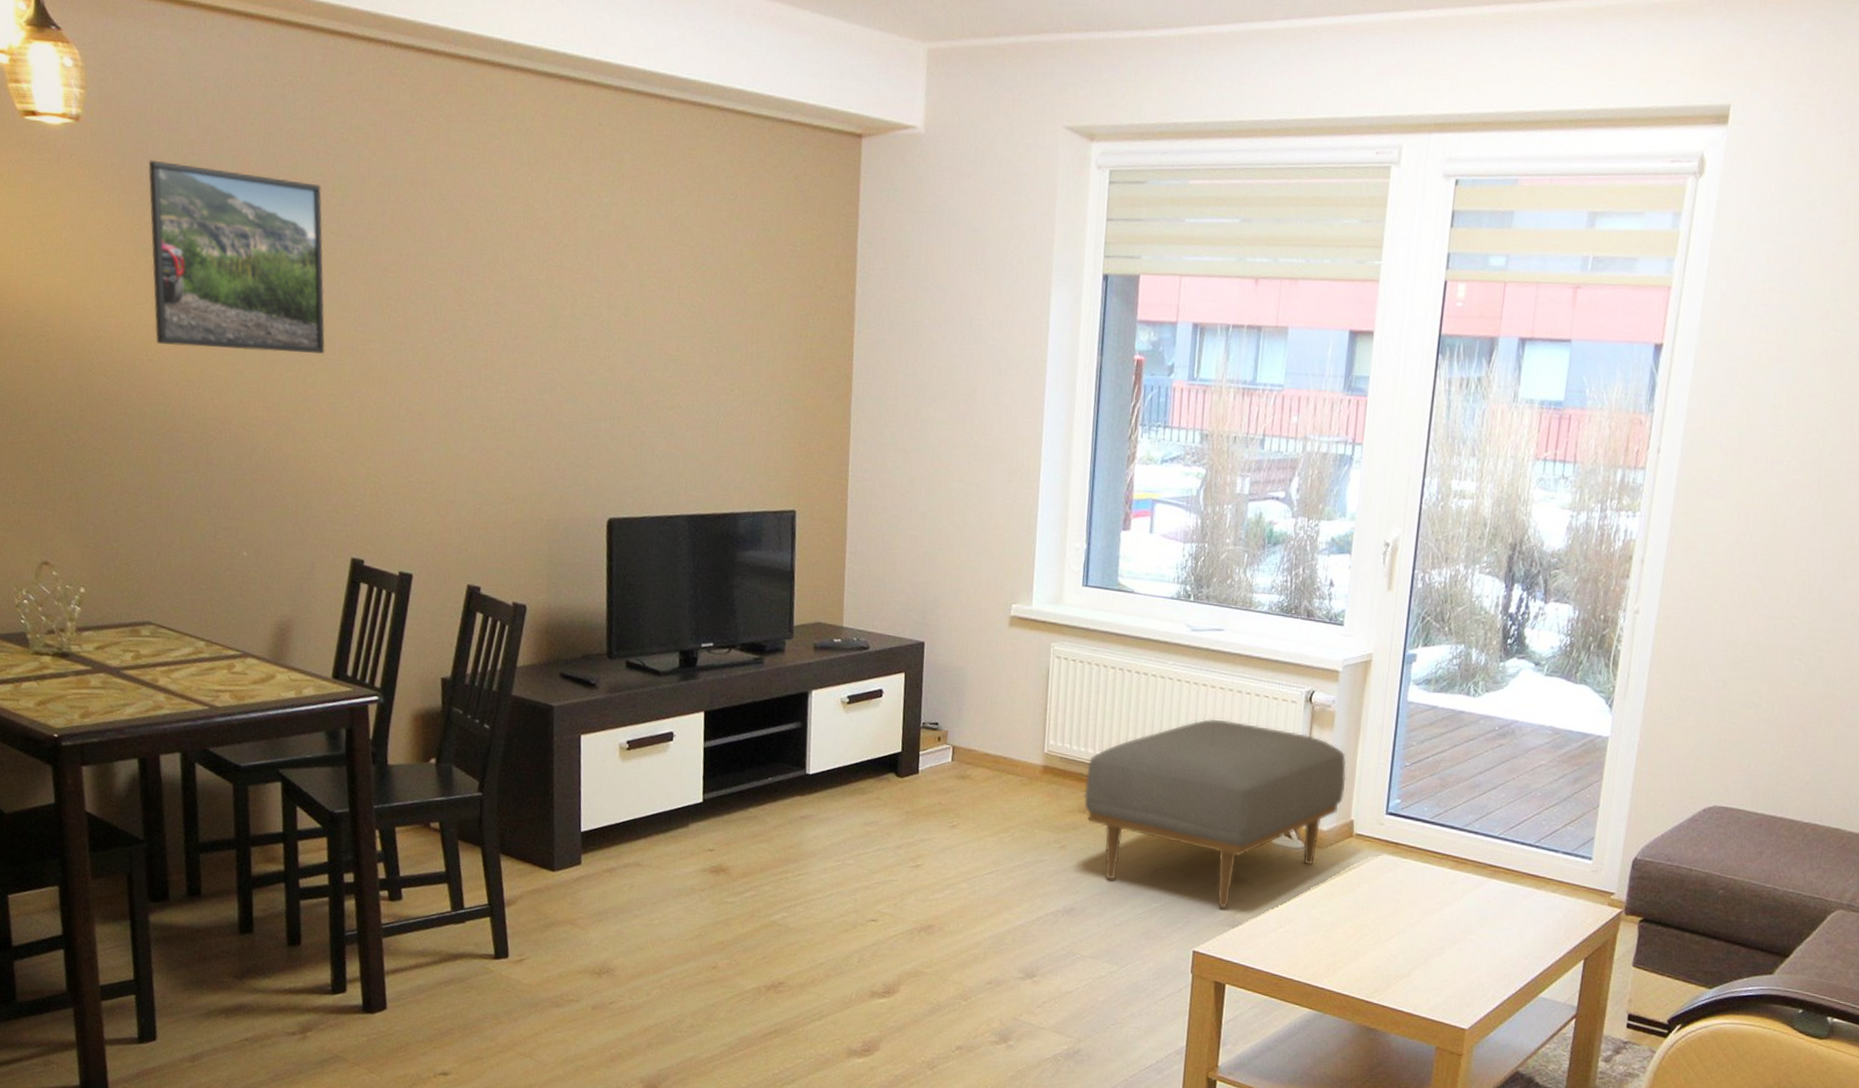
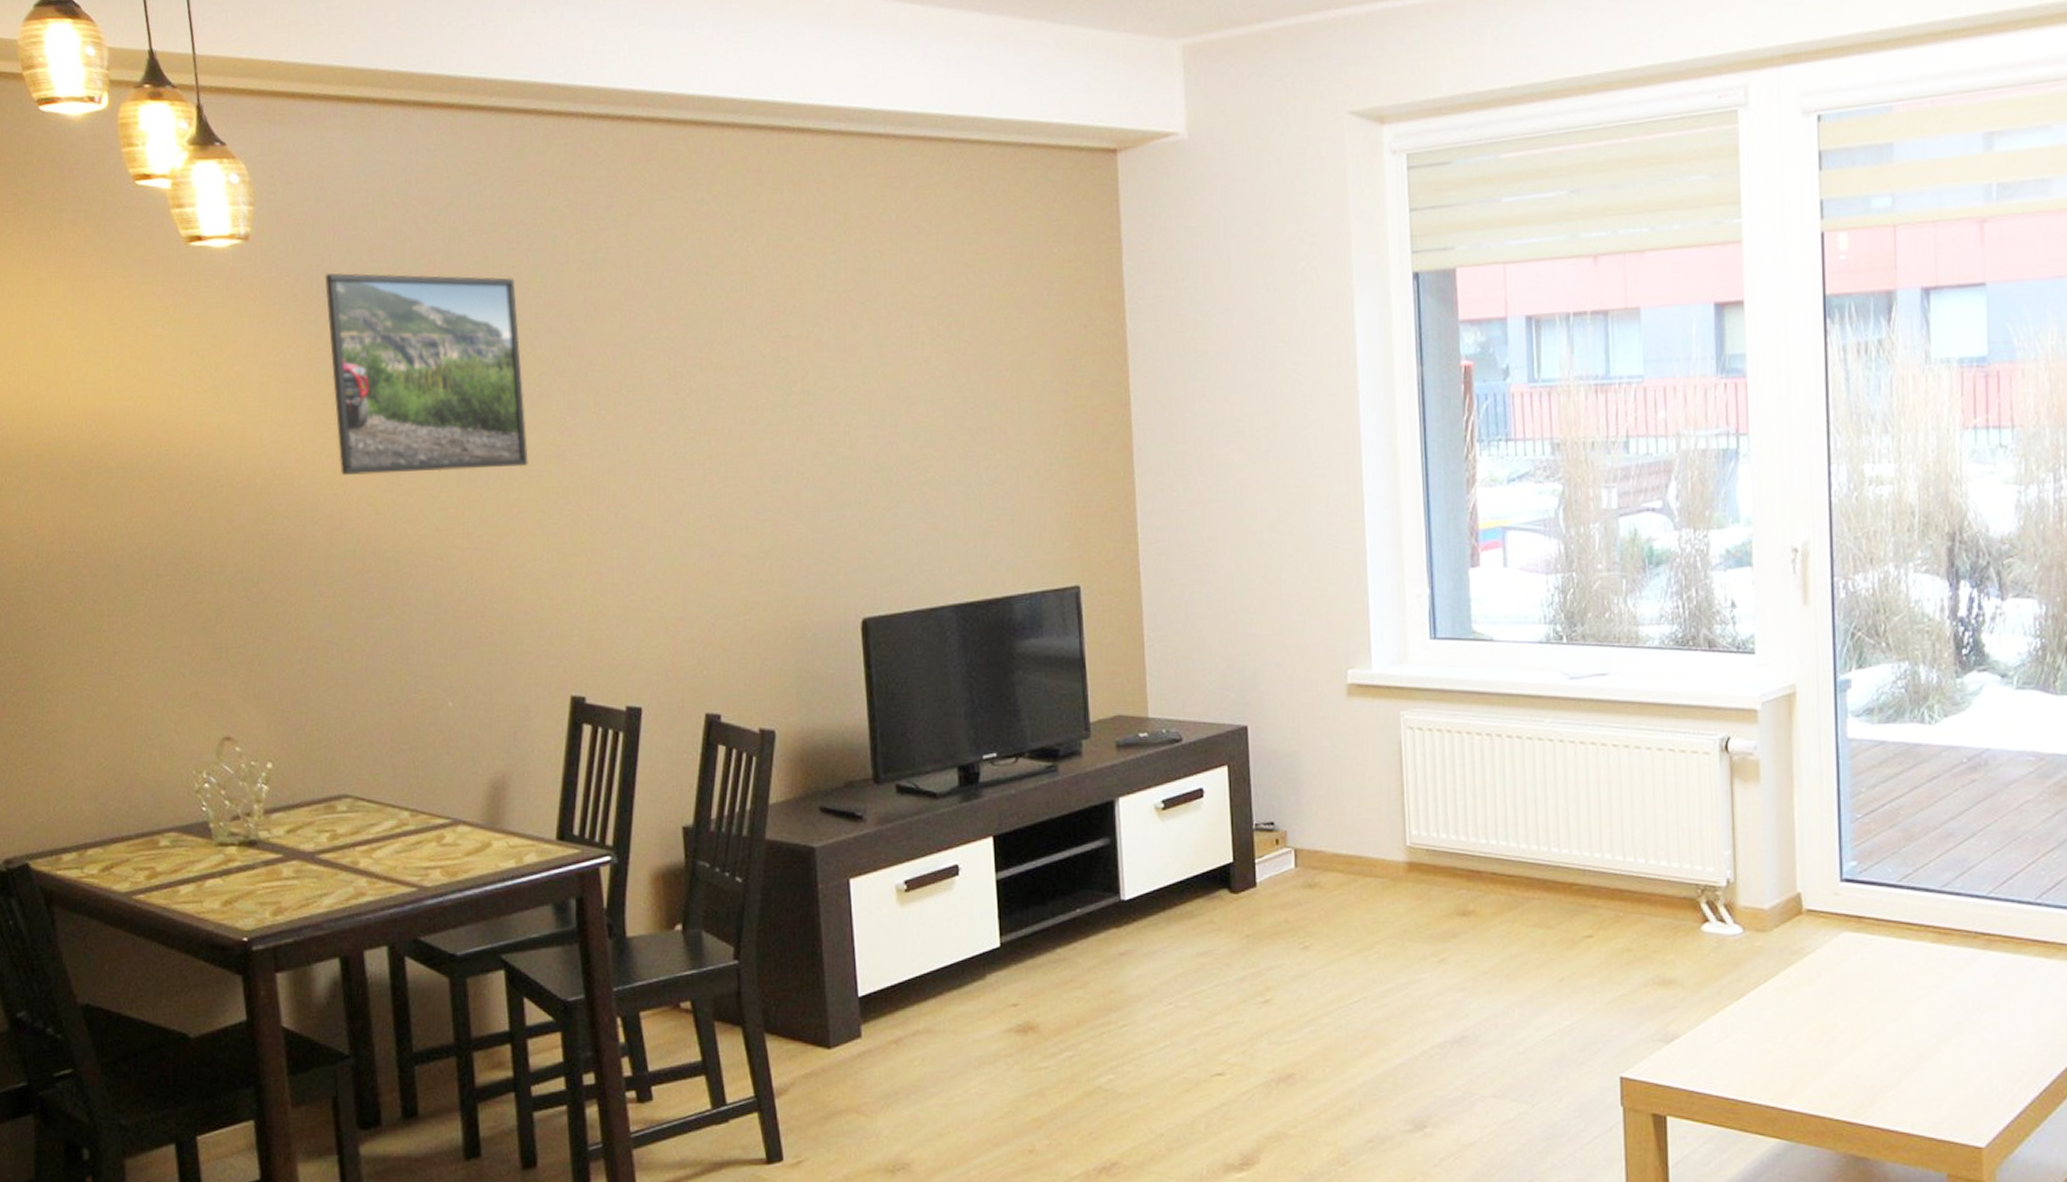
ottoman: present [1083,718,1347,908] -> none [1461,783,1785,1020]

